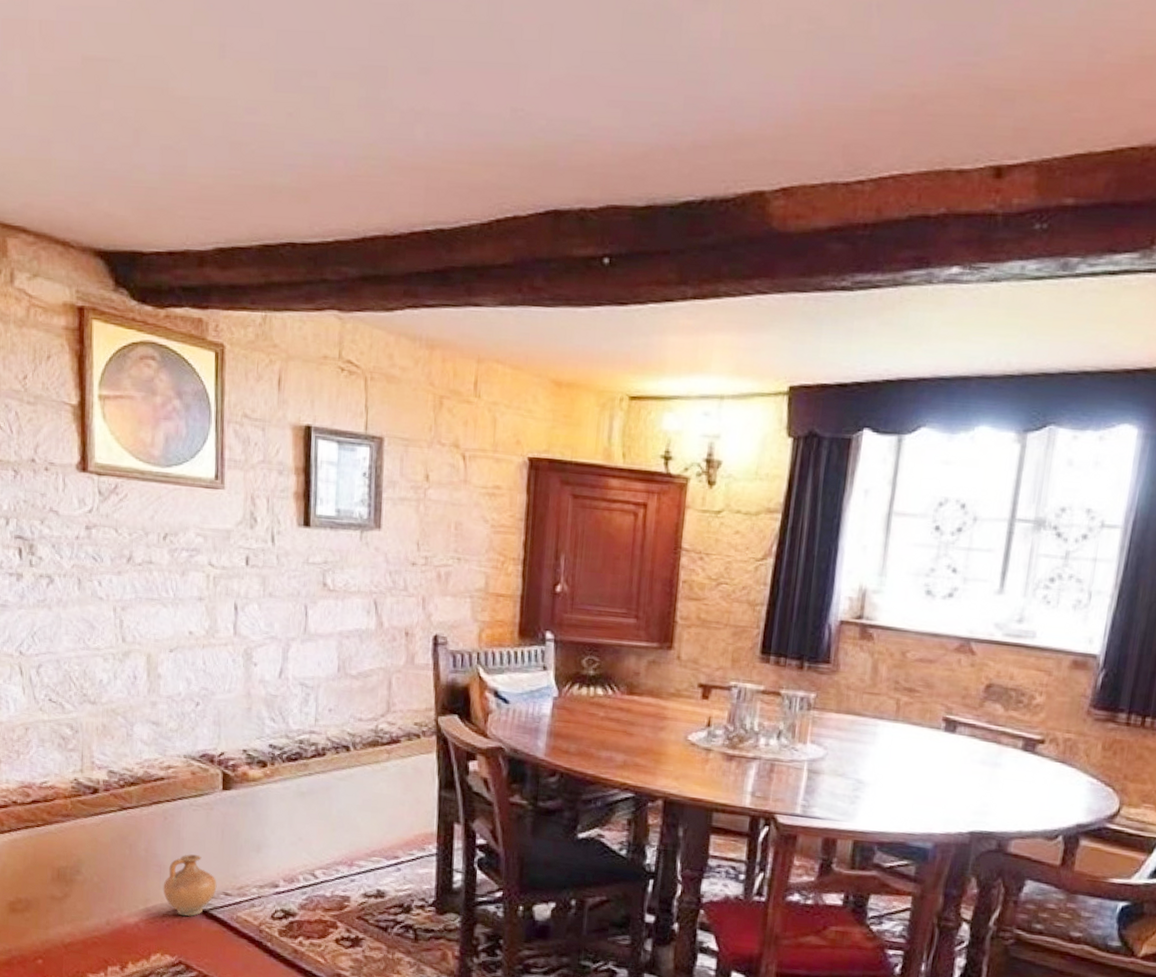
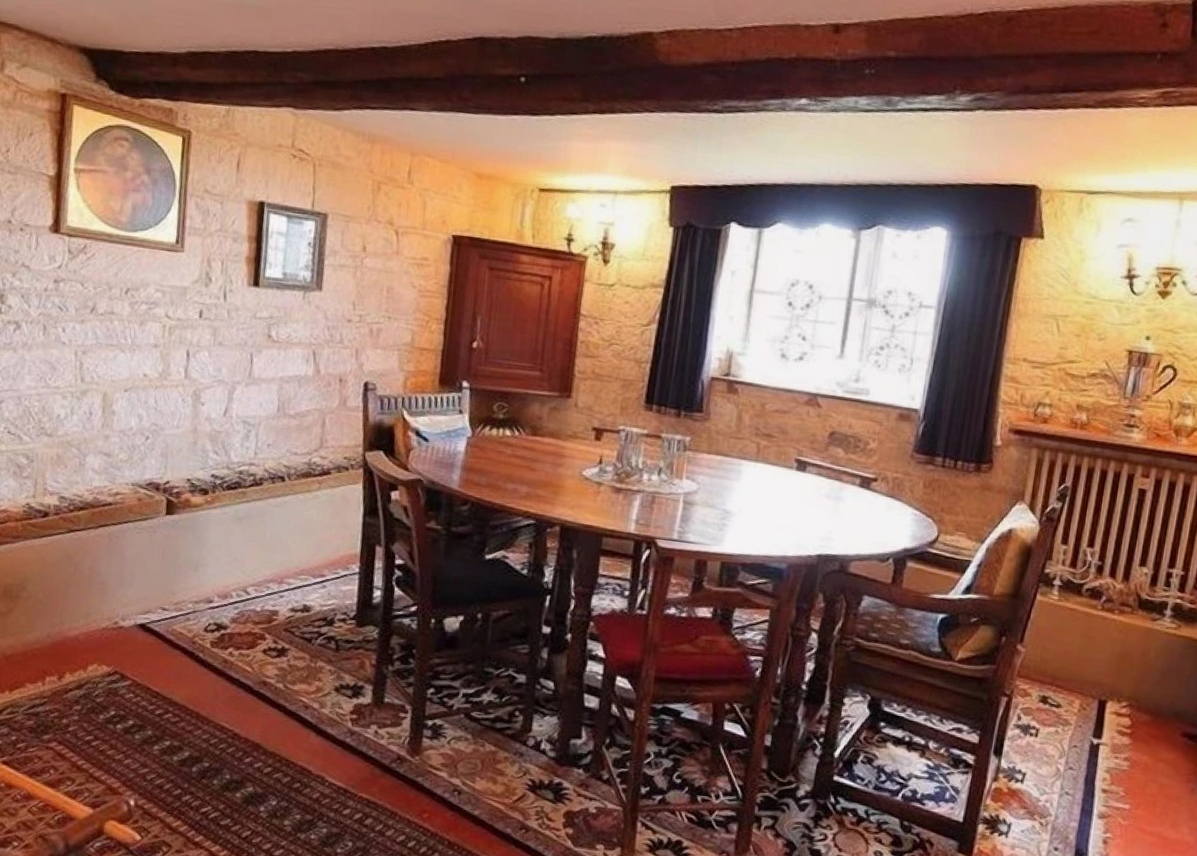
ceramic jug: present [163,854,217,917] -> none [103,572,156,630]

